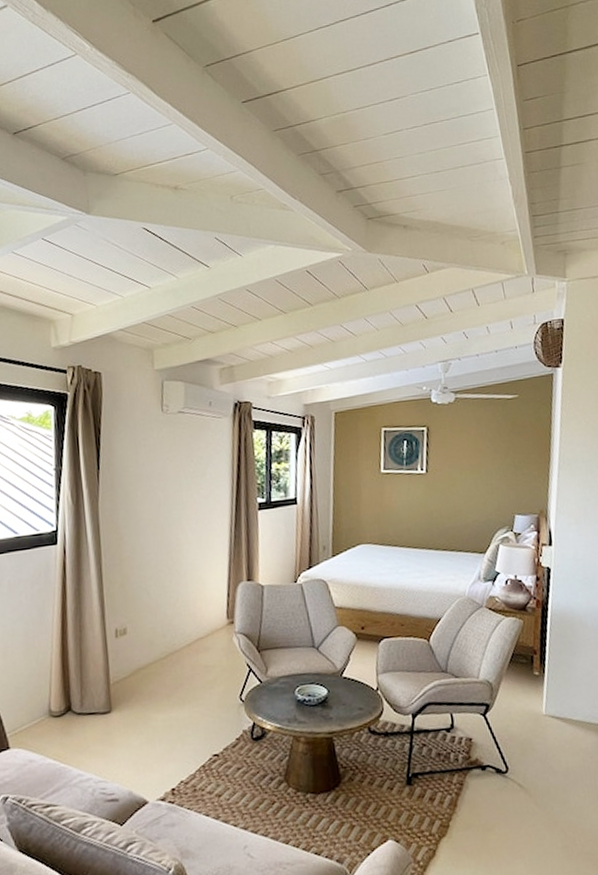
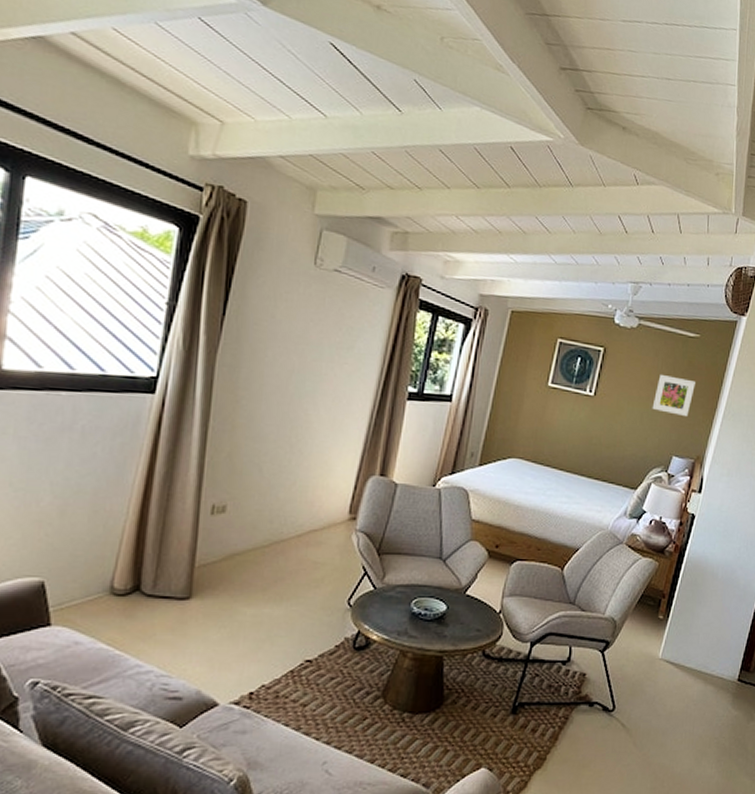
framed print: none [484,439,524,476] -> present [652,374,695,416]

